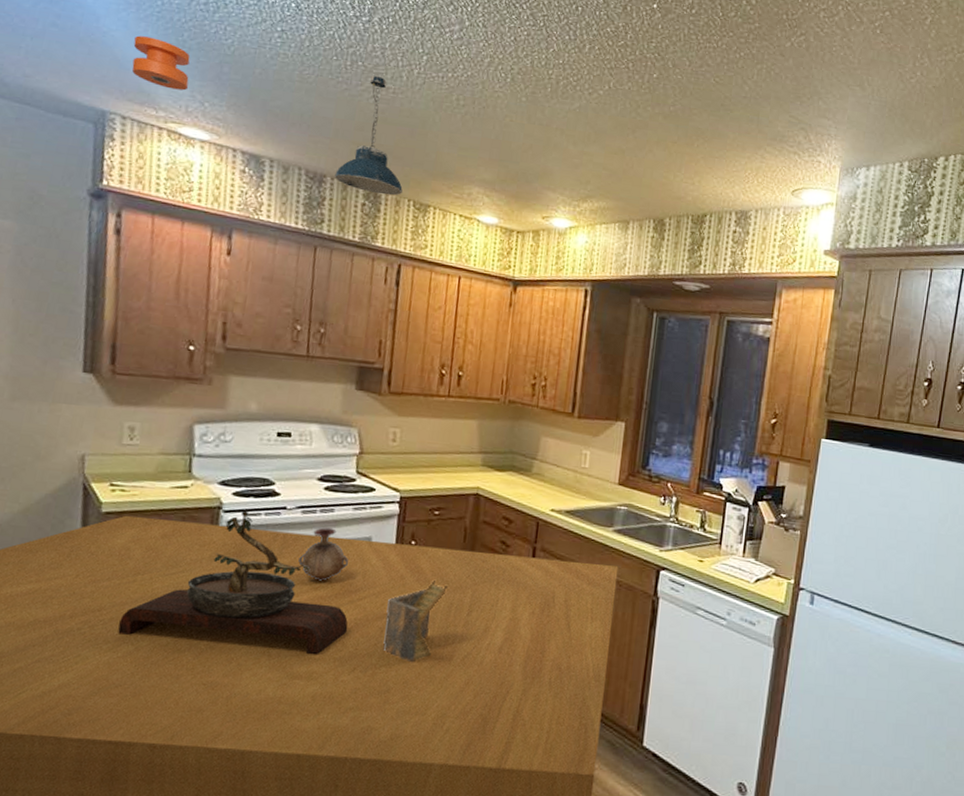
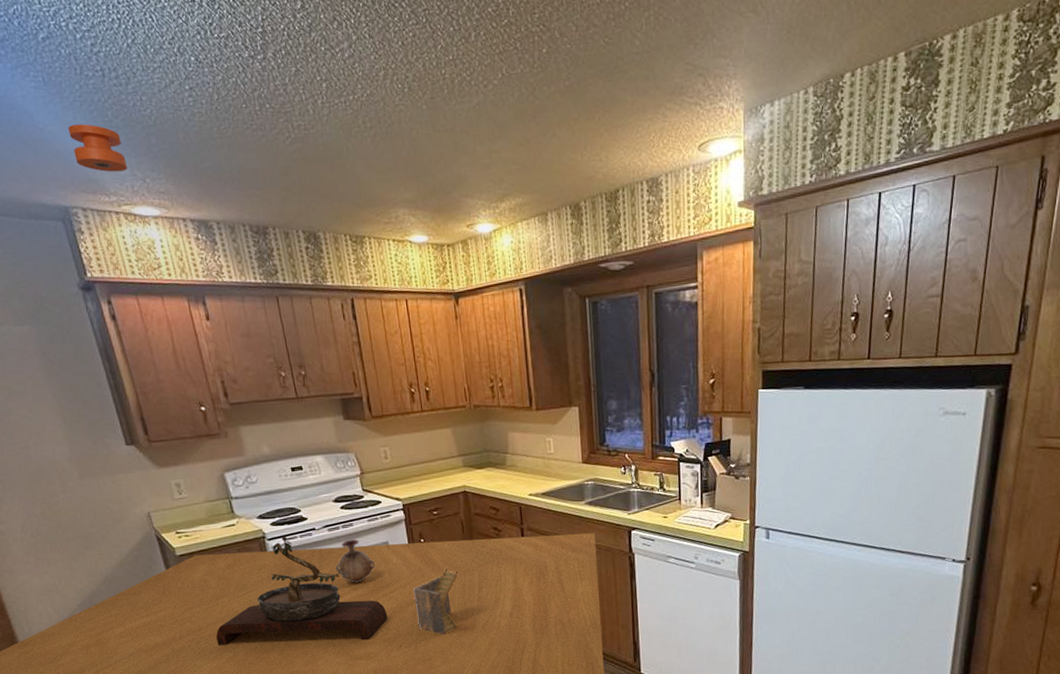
pendant light: present [334,75,403,196] -> none [275,115,337,235]

